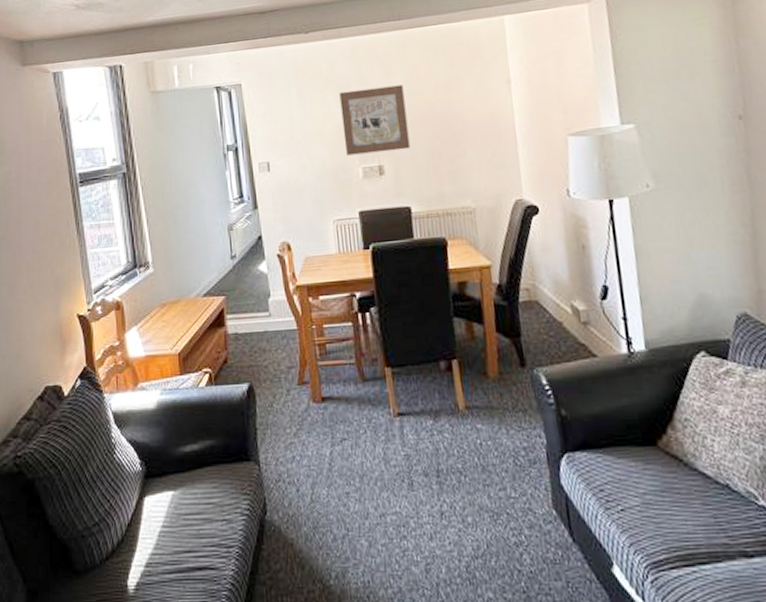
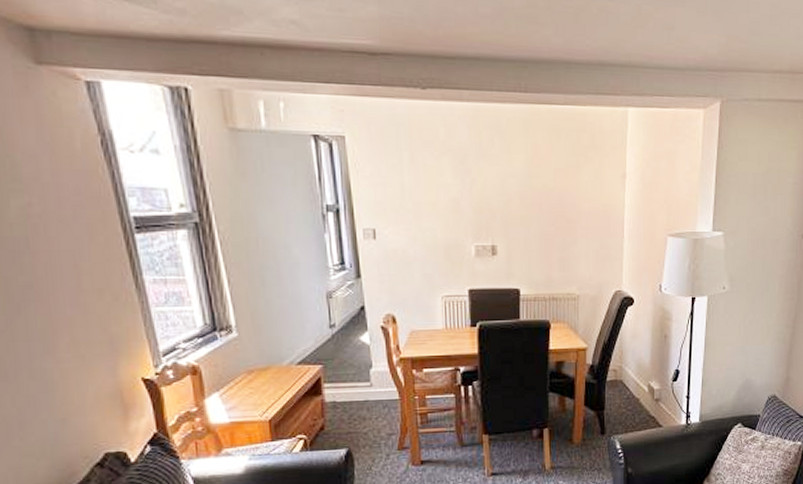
wall art: present [339,84,410,156] -> none [456,162,525,232]

